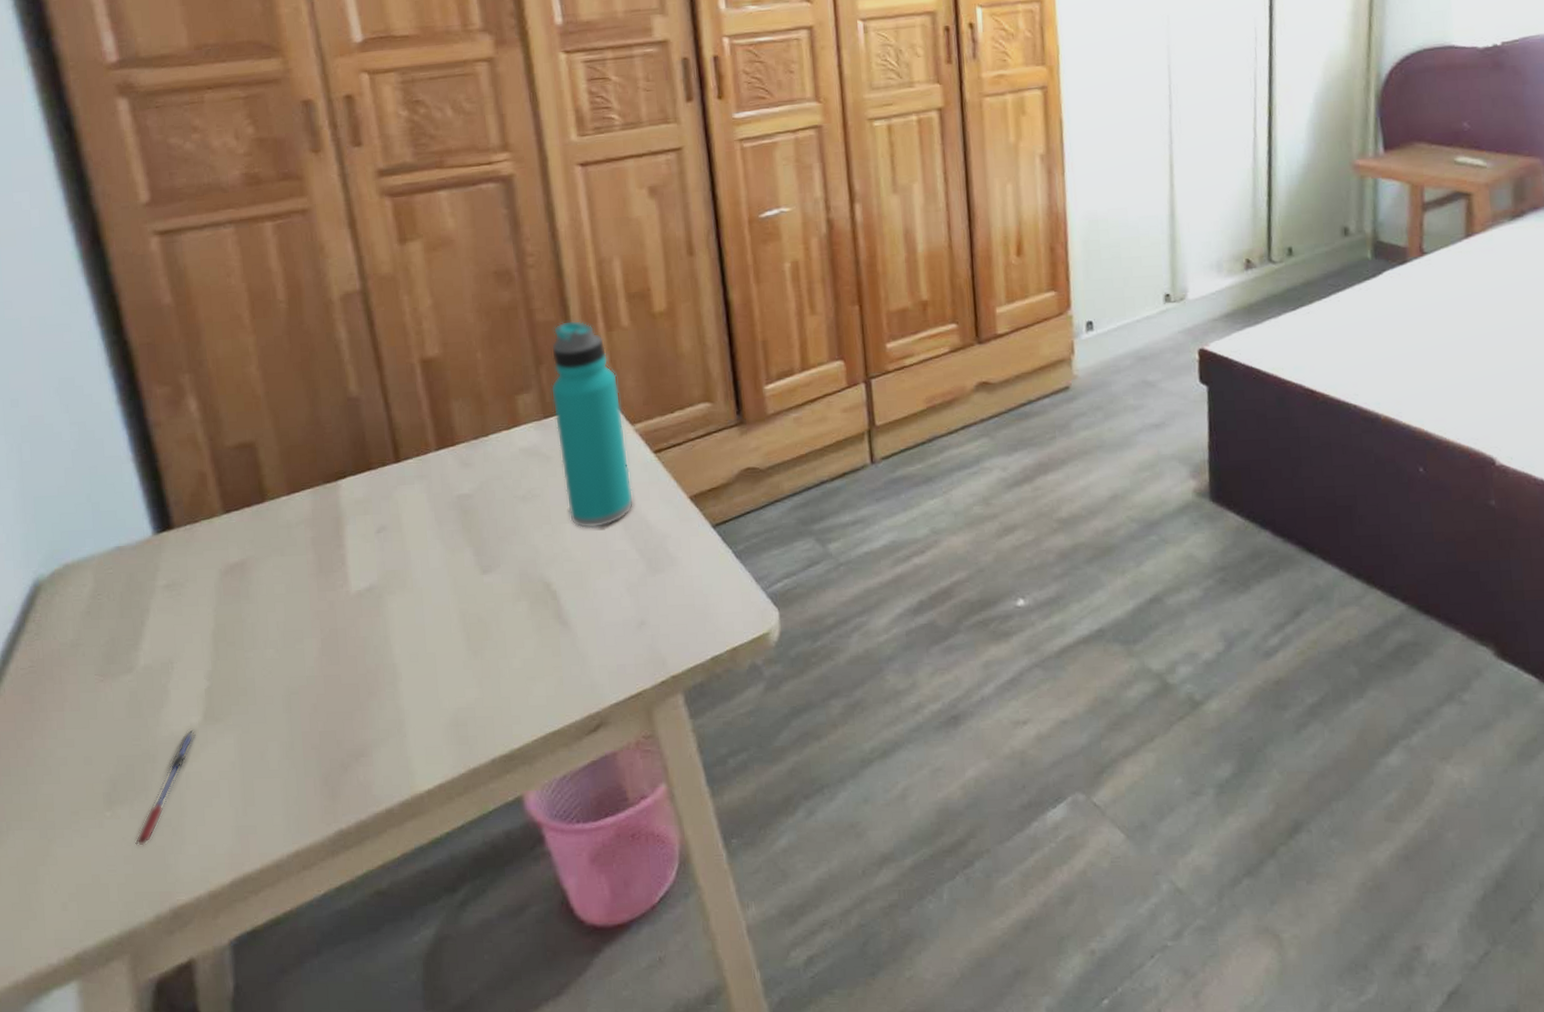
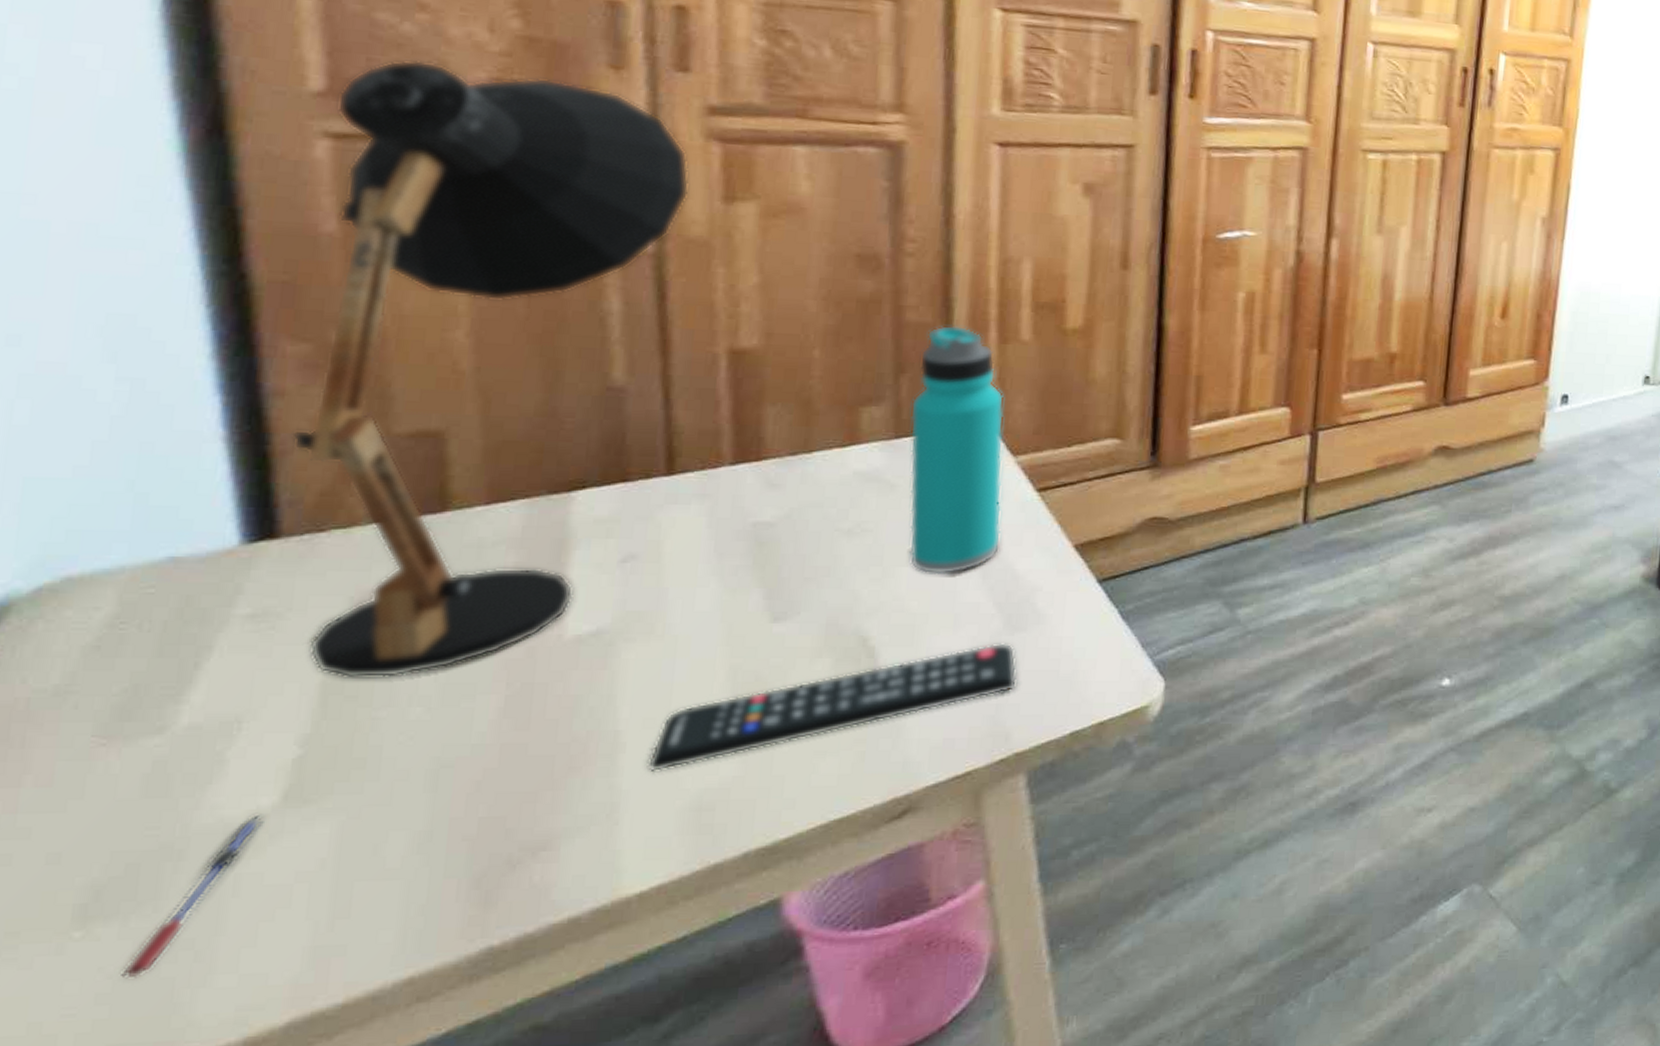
desk lamp: none [157,167,376,629] -> present [291,59,690,678]
remote control: none [417,583,665,696] -> present [647,643,1018,773]

